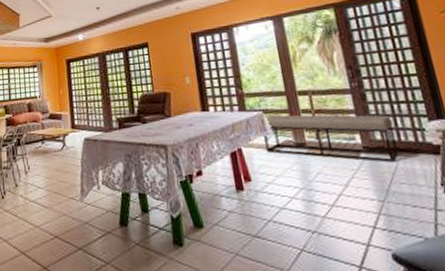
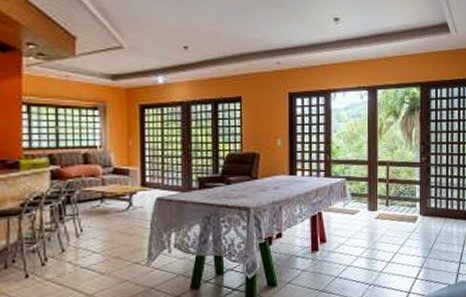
bench: present [264,114,398,162] -> none [343,182,445,226]

